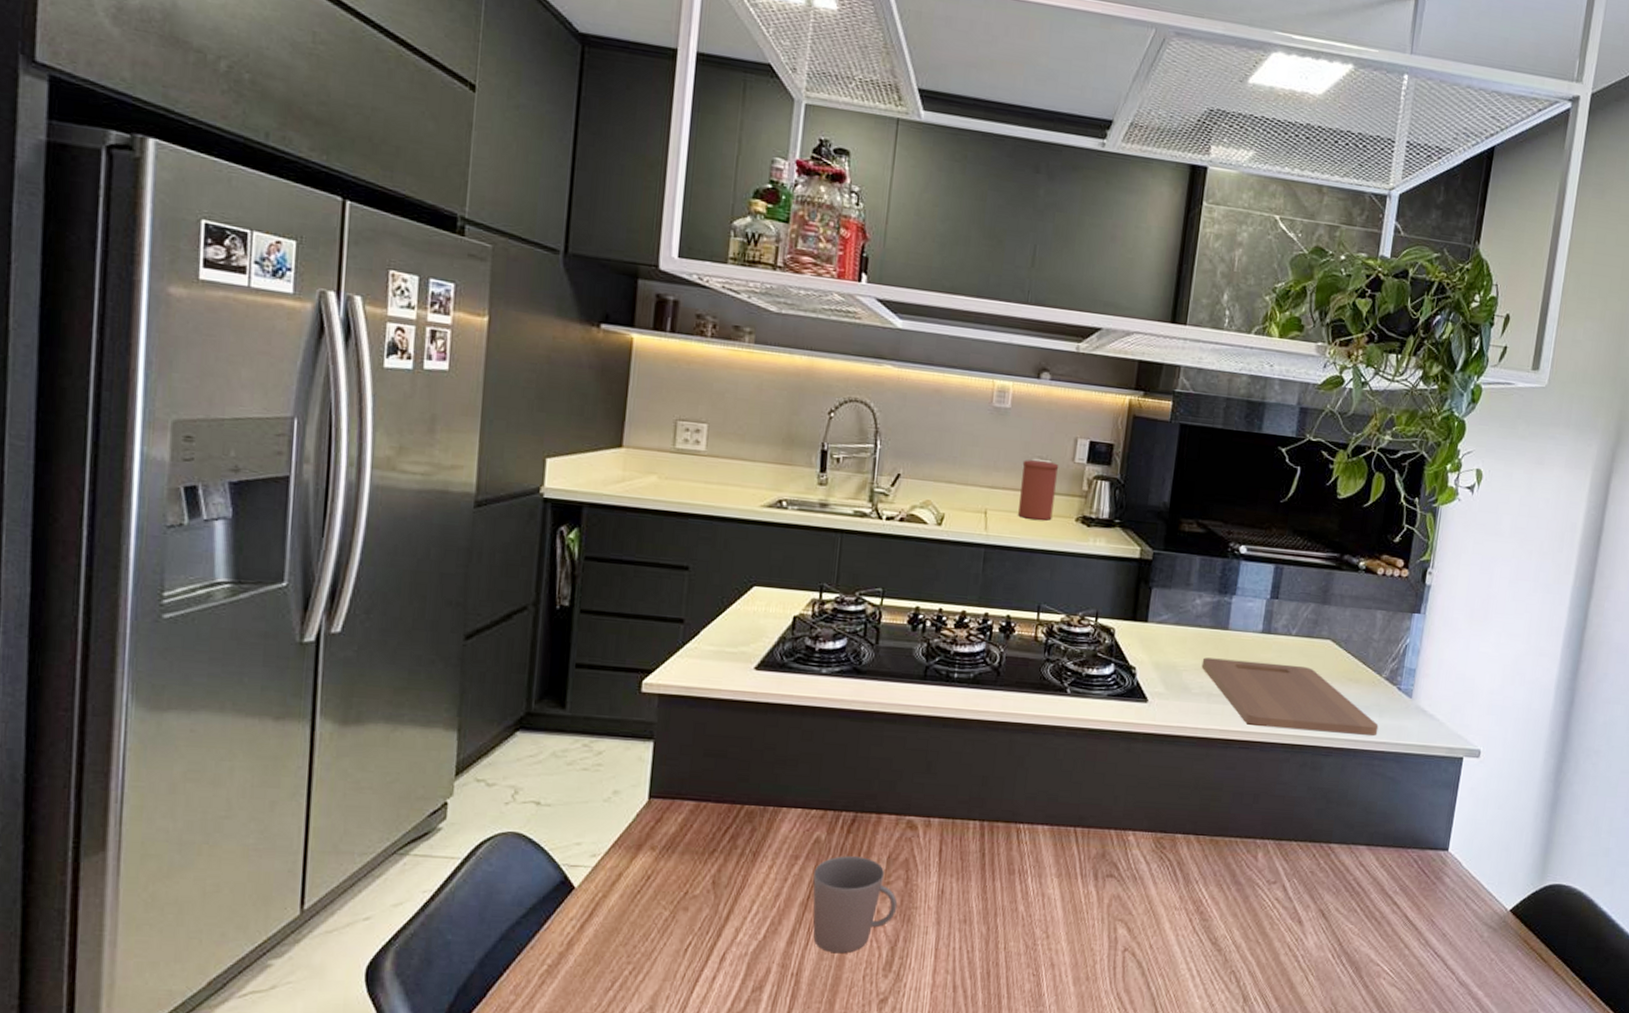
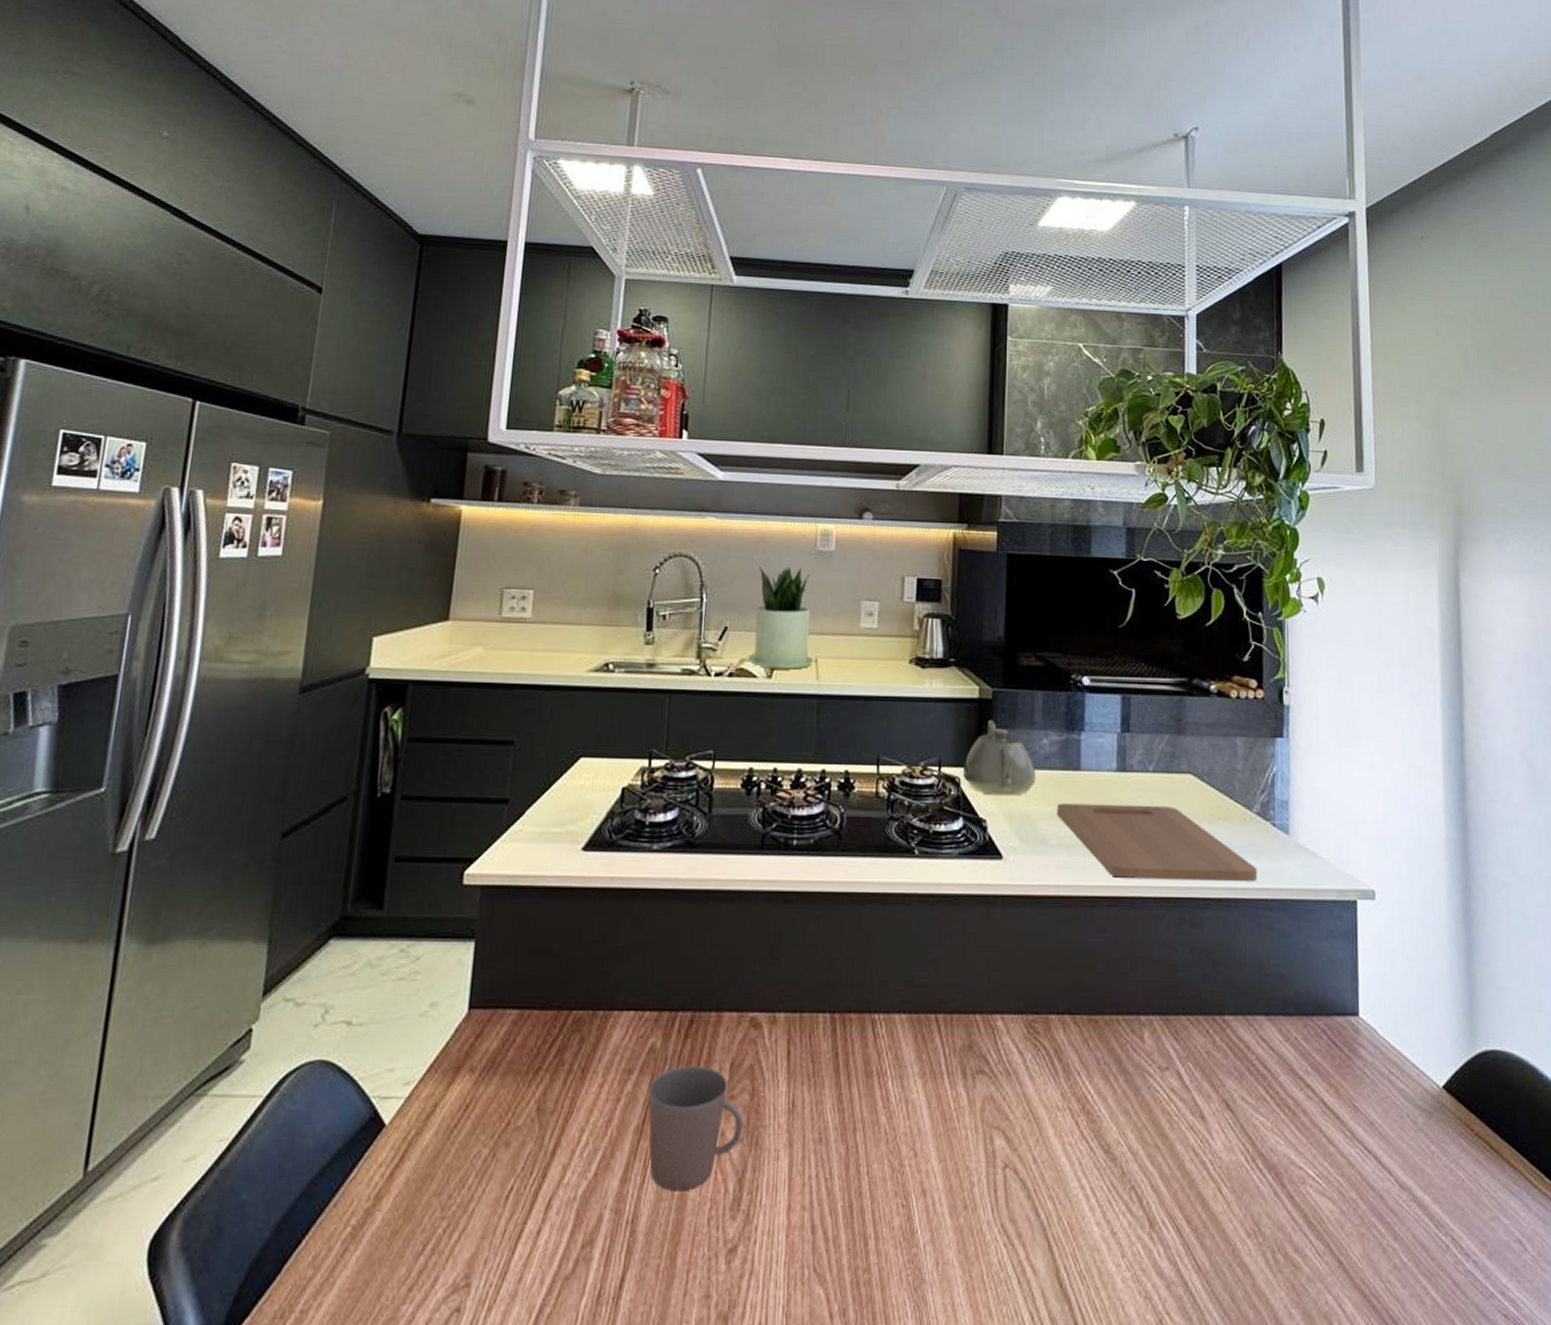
planter: none [919,418,984,519] -> present [748,566,815,670]
canister: present [1018,460,1059,521] -> none [850,602,888,665]
teapot: none [1117,578,1187,649] -> present [962,719,1036,796]

